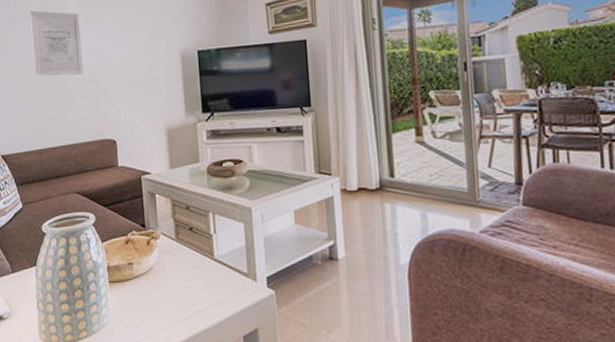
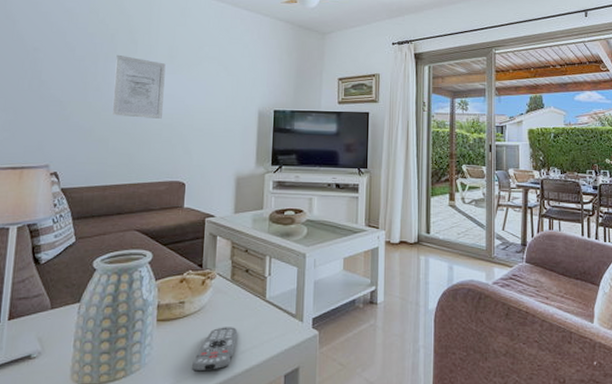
remote control: none [148,287,190,332] -> present [191,327,238,372]

